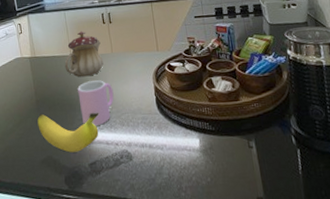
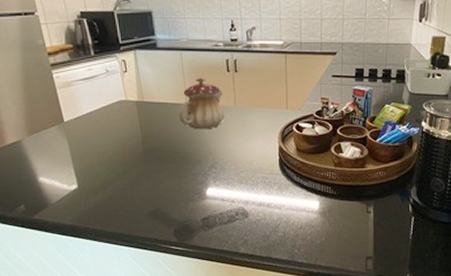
banana: present [37,112,99,153] -> none [144,164,216,206]
cup: present [78,80,114,126] -> none [193,134,234,181]

